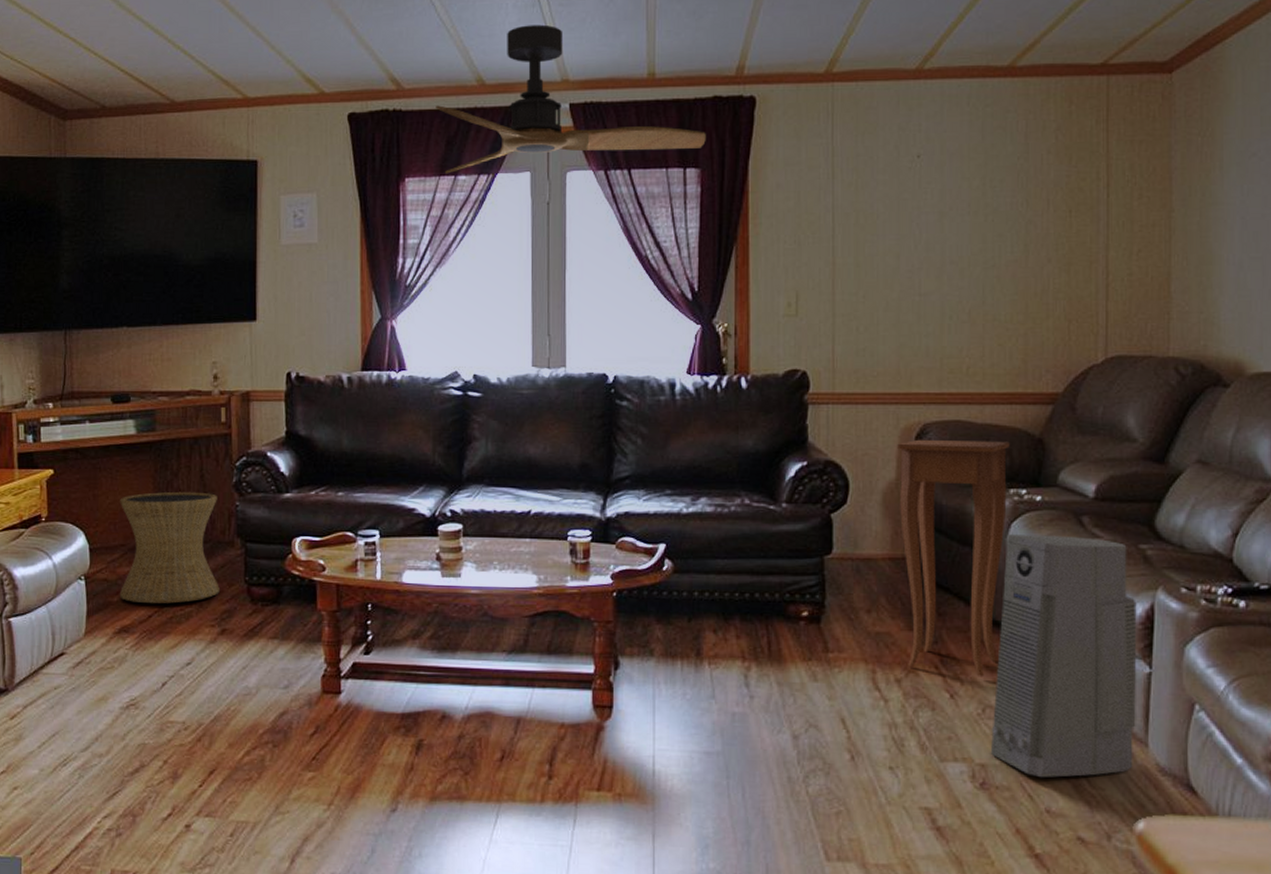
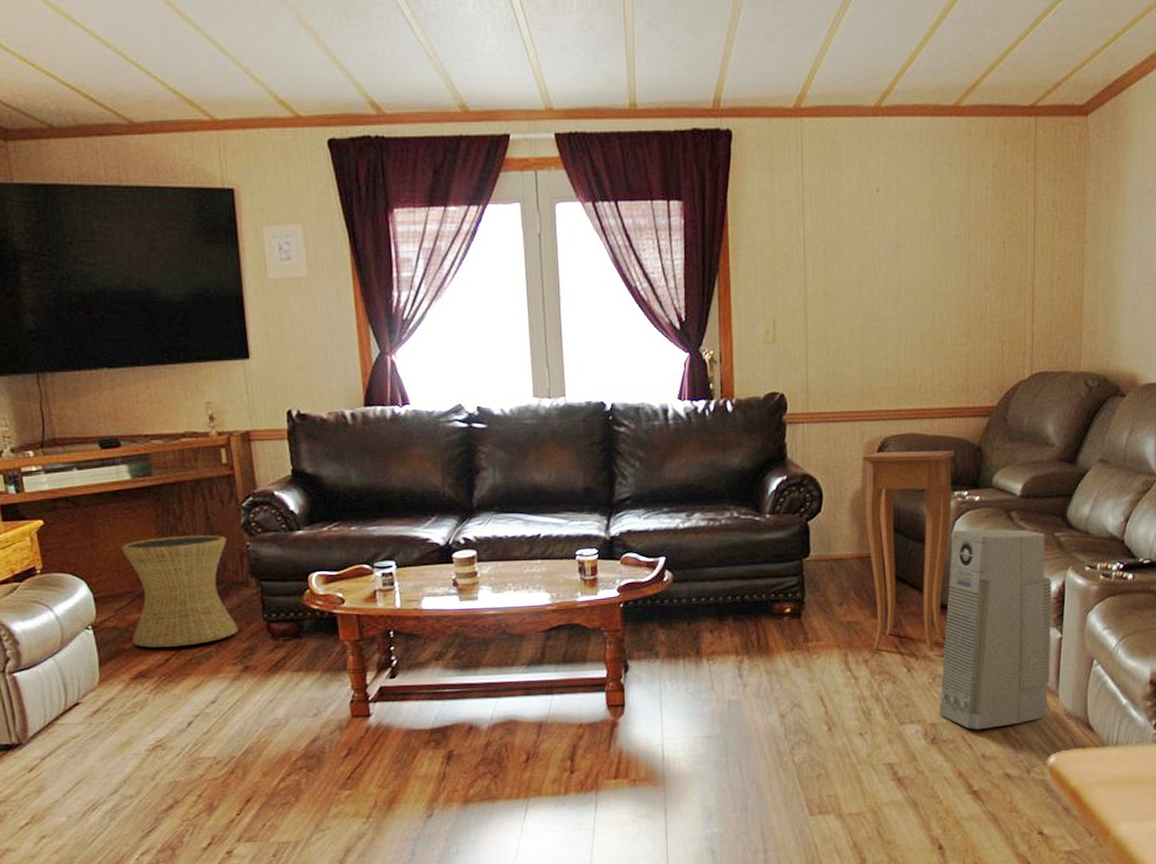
ceiling fan: present [436,24,706,174] -> none [419,49,687,205]

